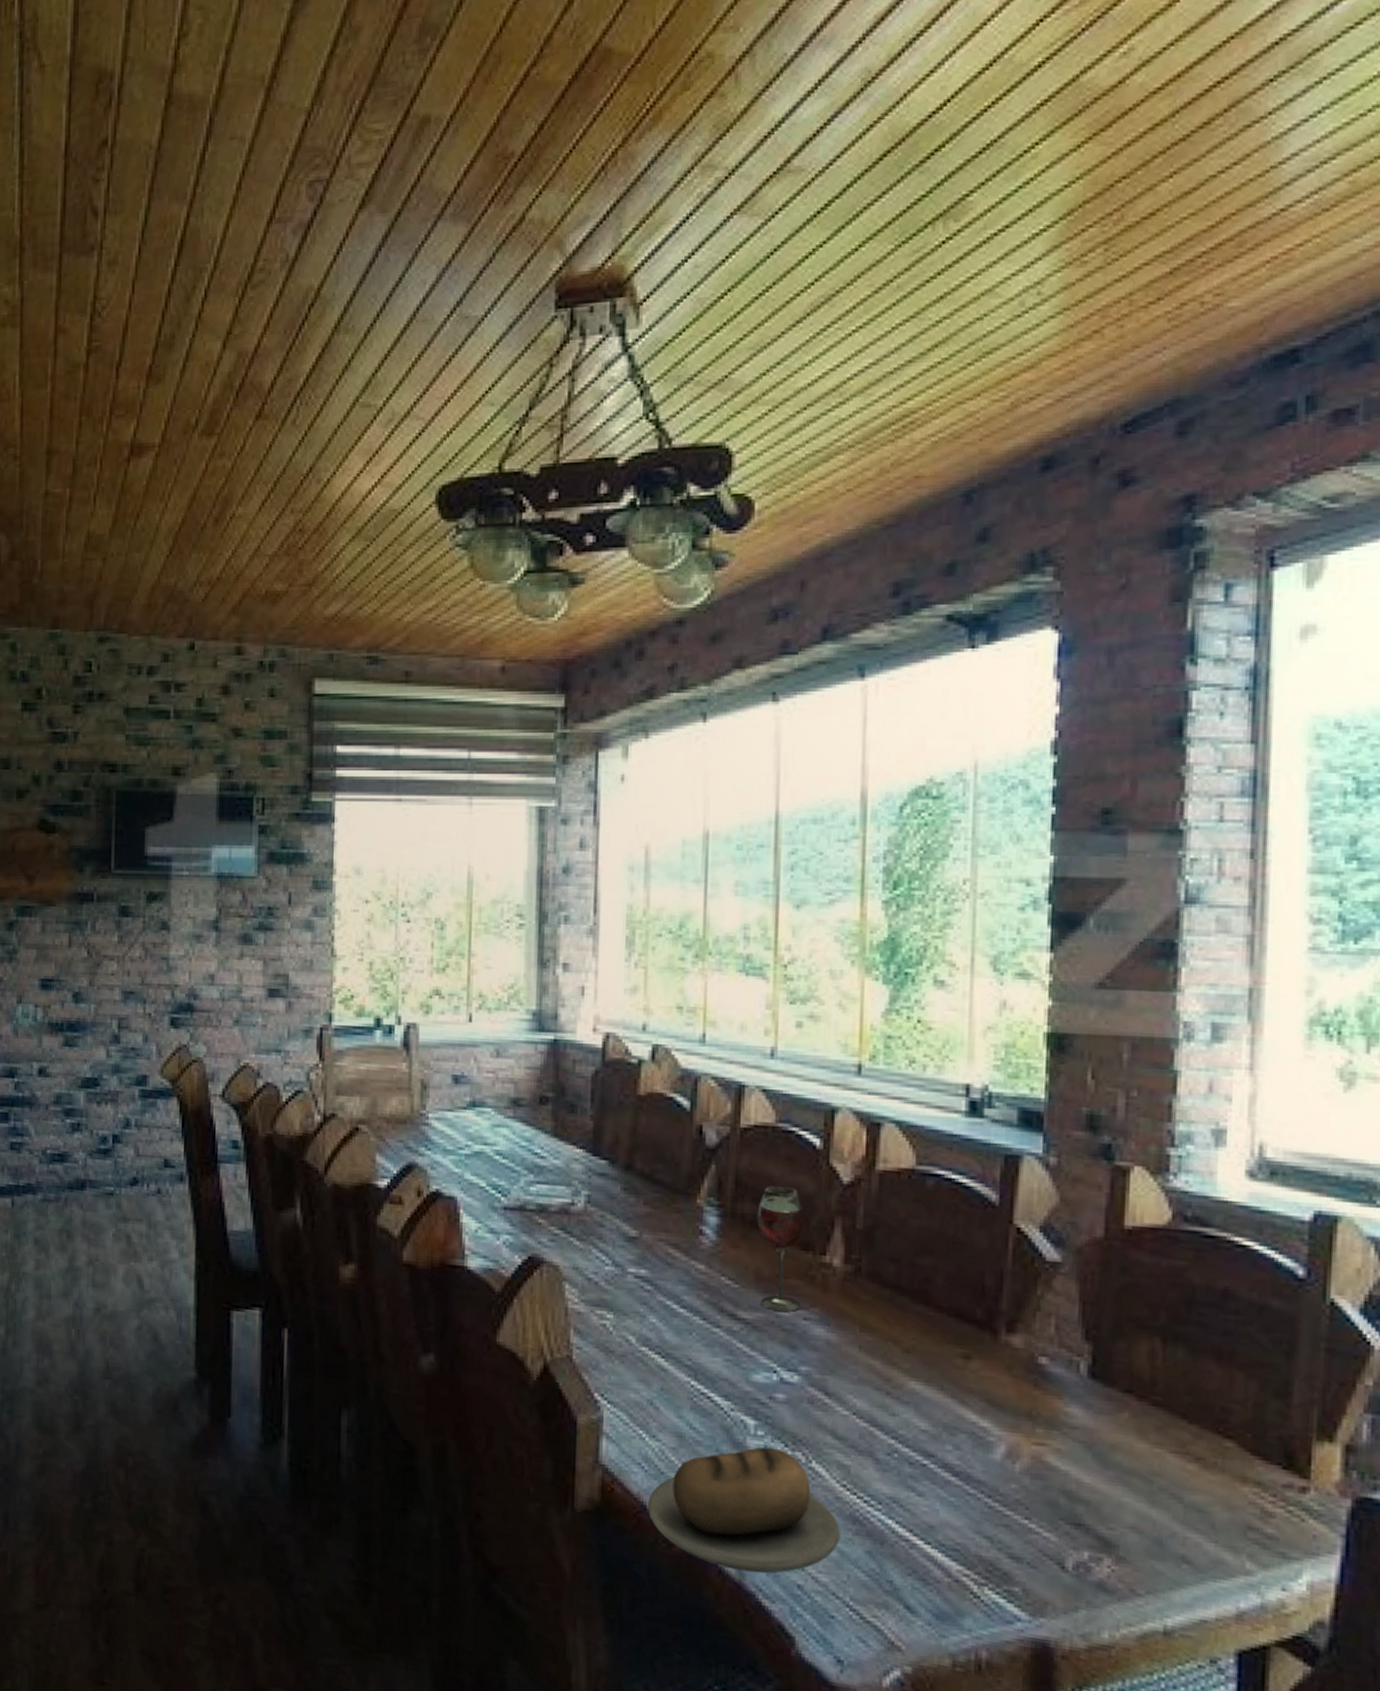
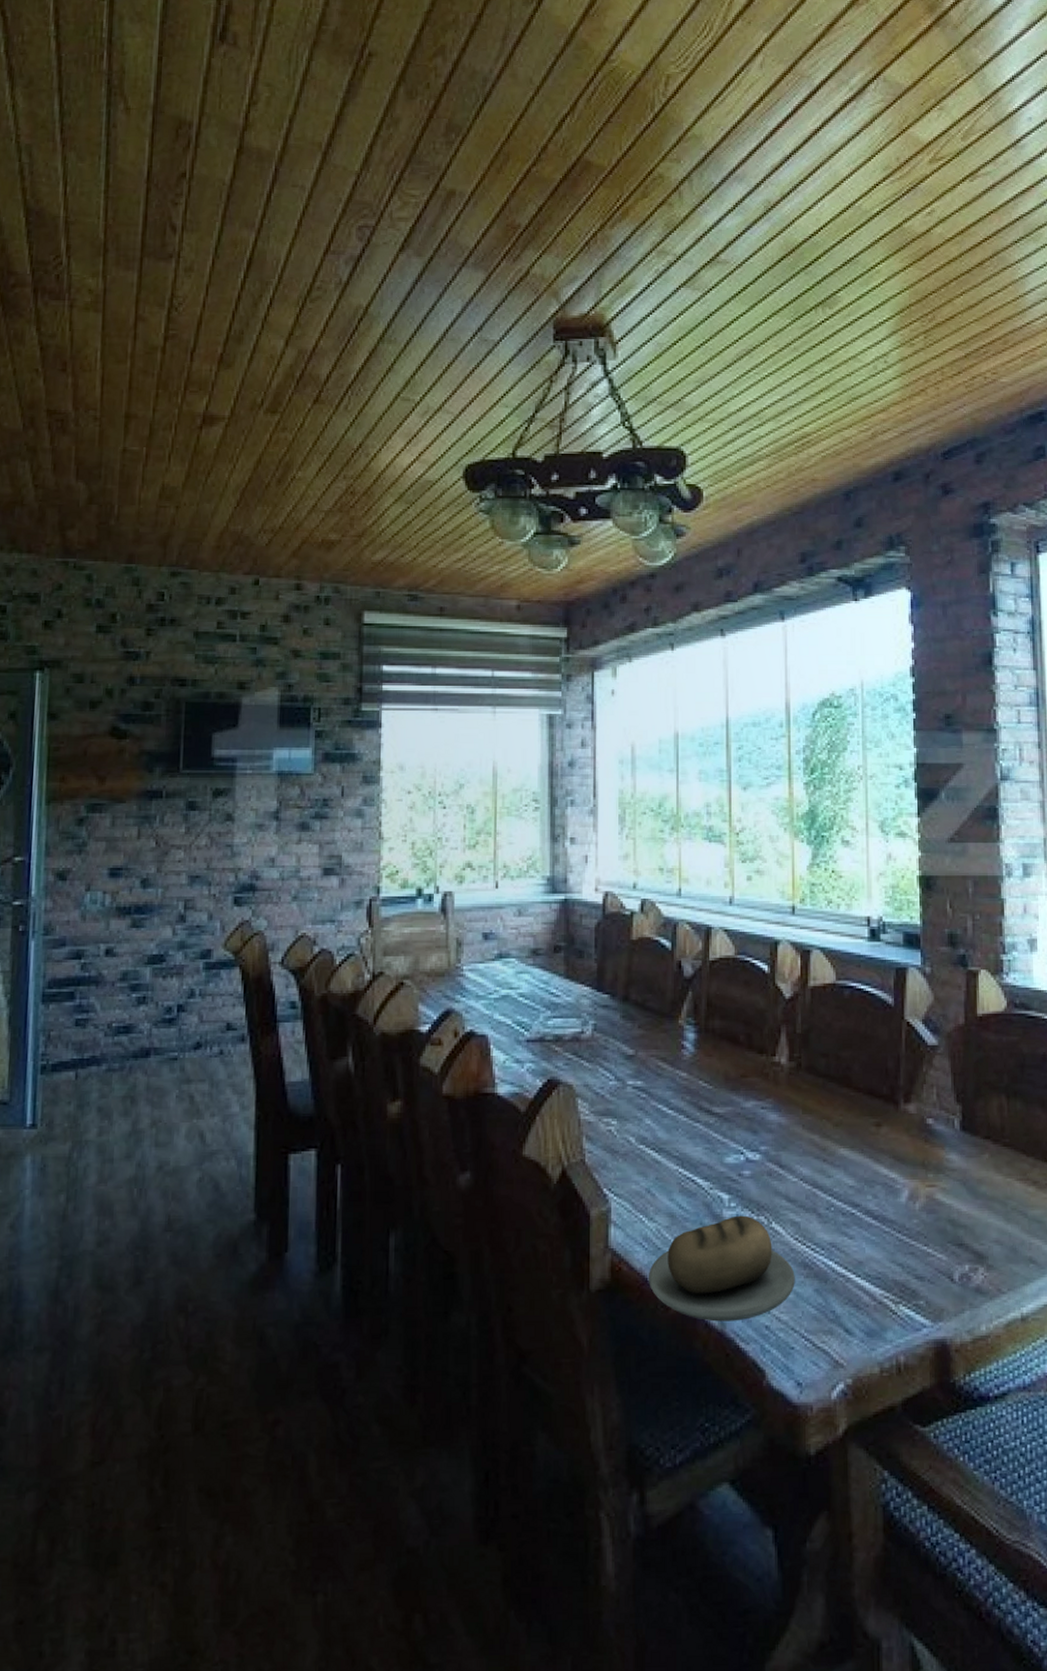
wineglass: present [757,1186,806,1312] -> none [724,1005,760,1105]

